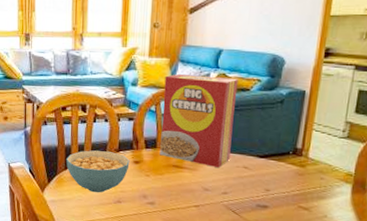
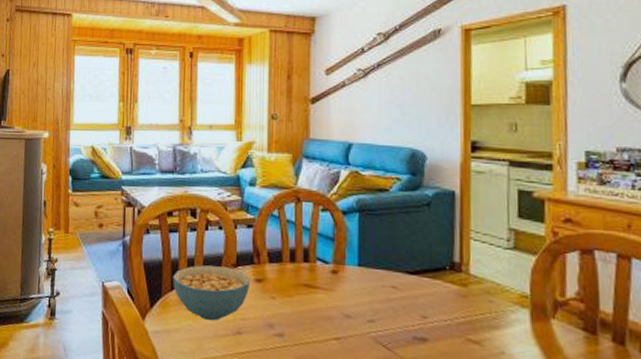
cereal box: present [160,73,238,167] -> none [287,171,374,287]

